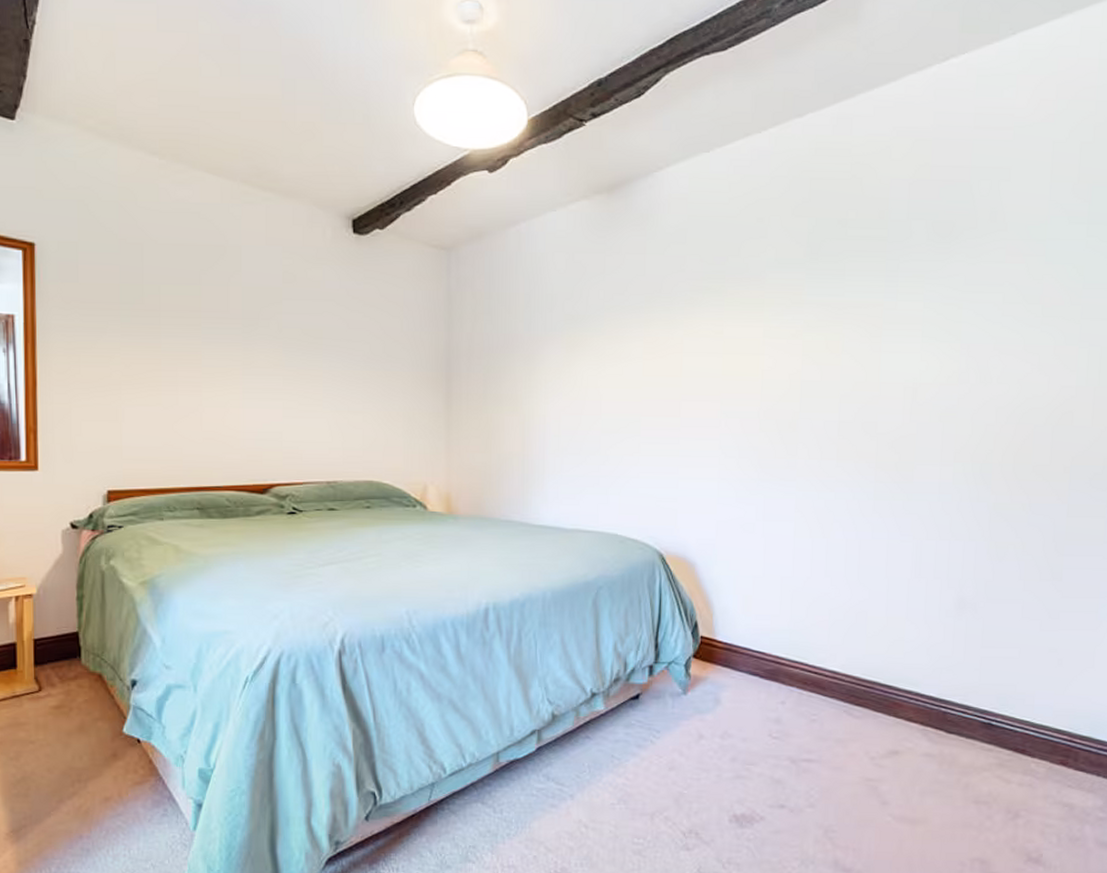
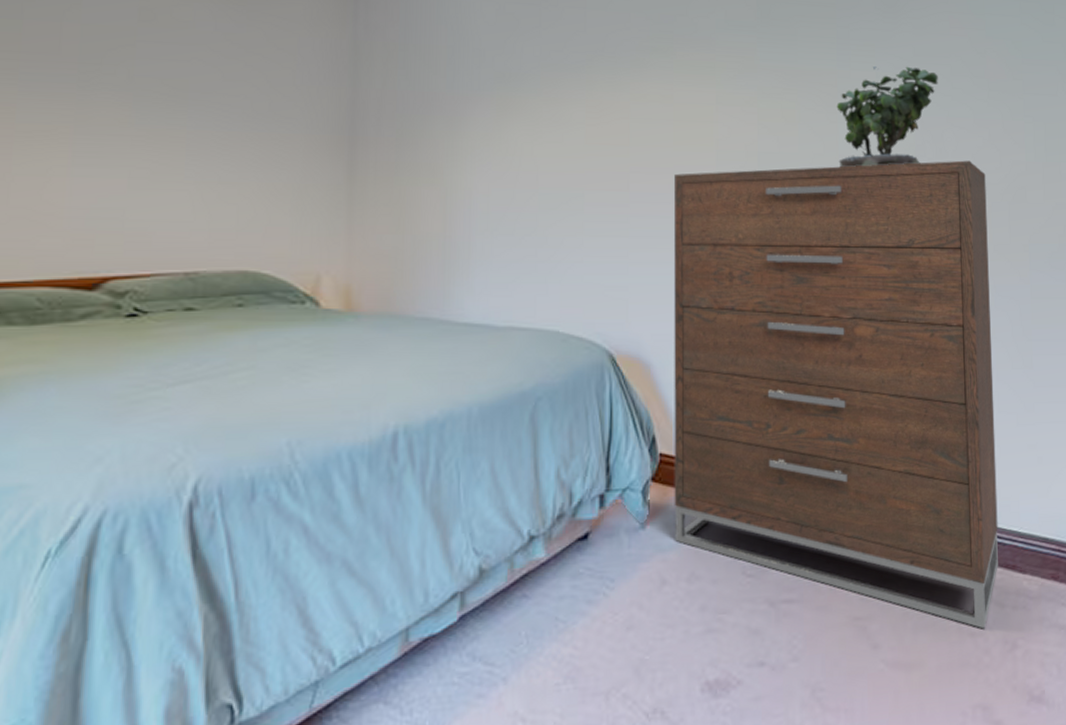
dresser: none [712,386,1031,799] -> present [674,160,998,629]
potted plant: none [879,295,989,394] -> present [836,65,938,168]

